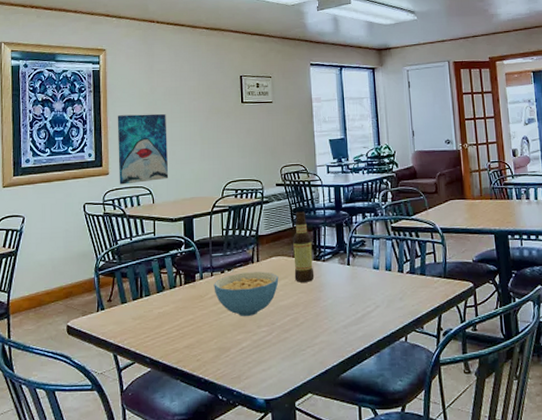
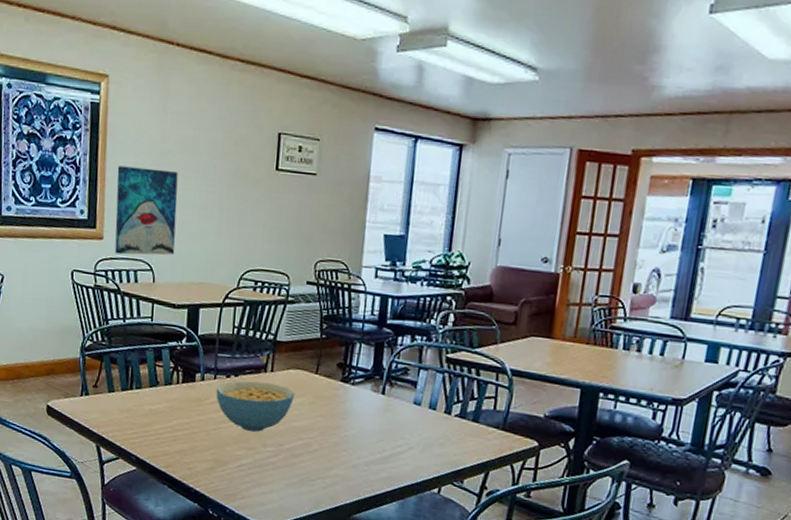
bottle: present [293,211,315,282] -> none [314,320,342,406]

